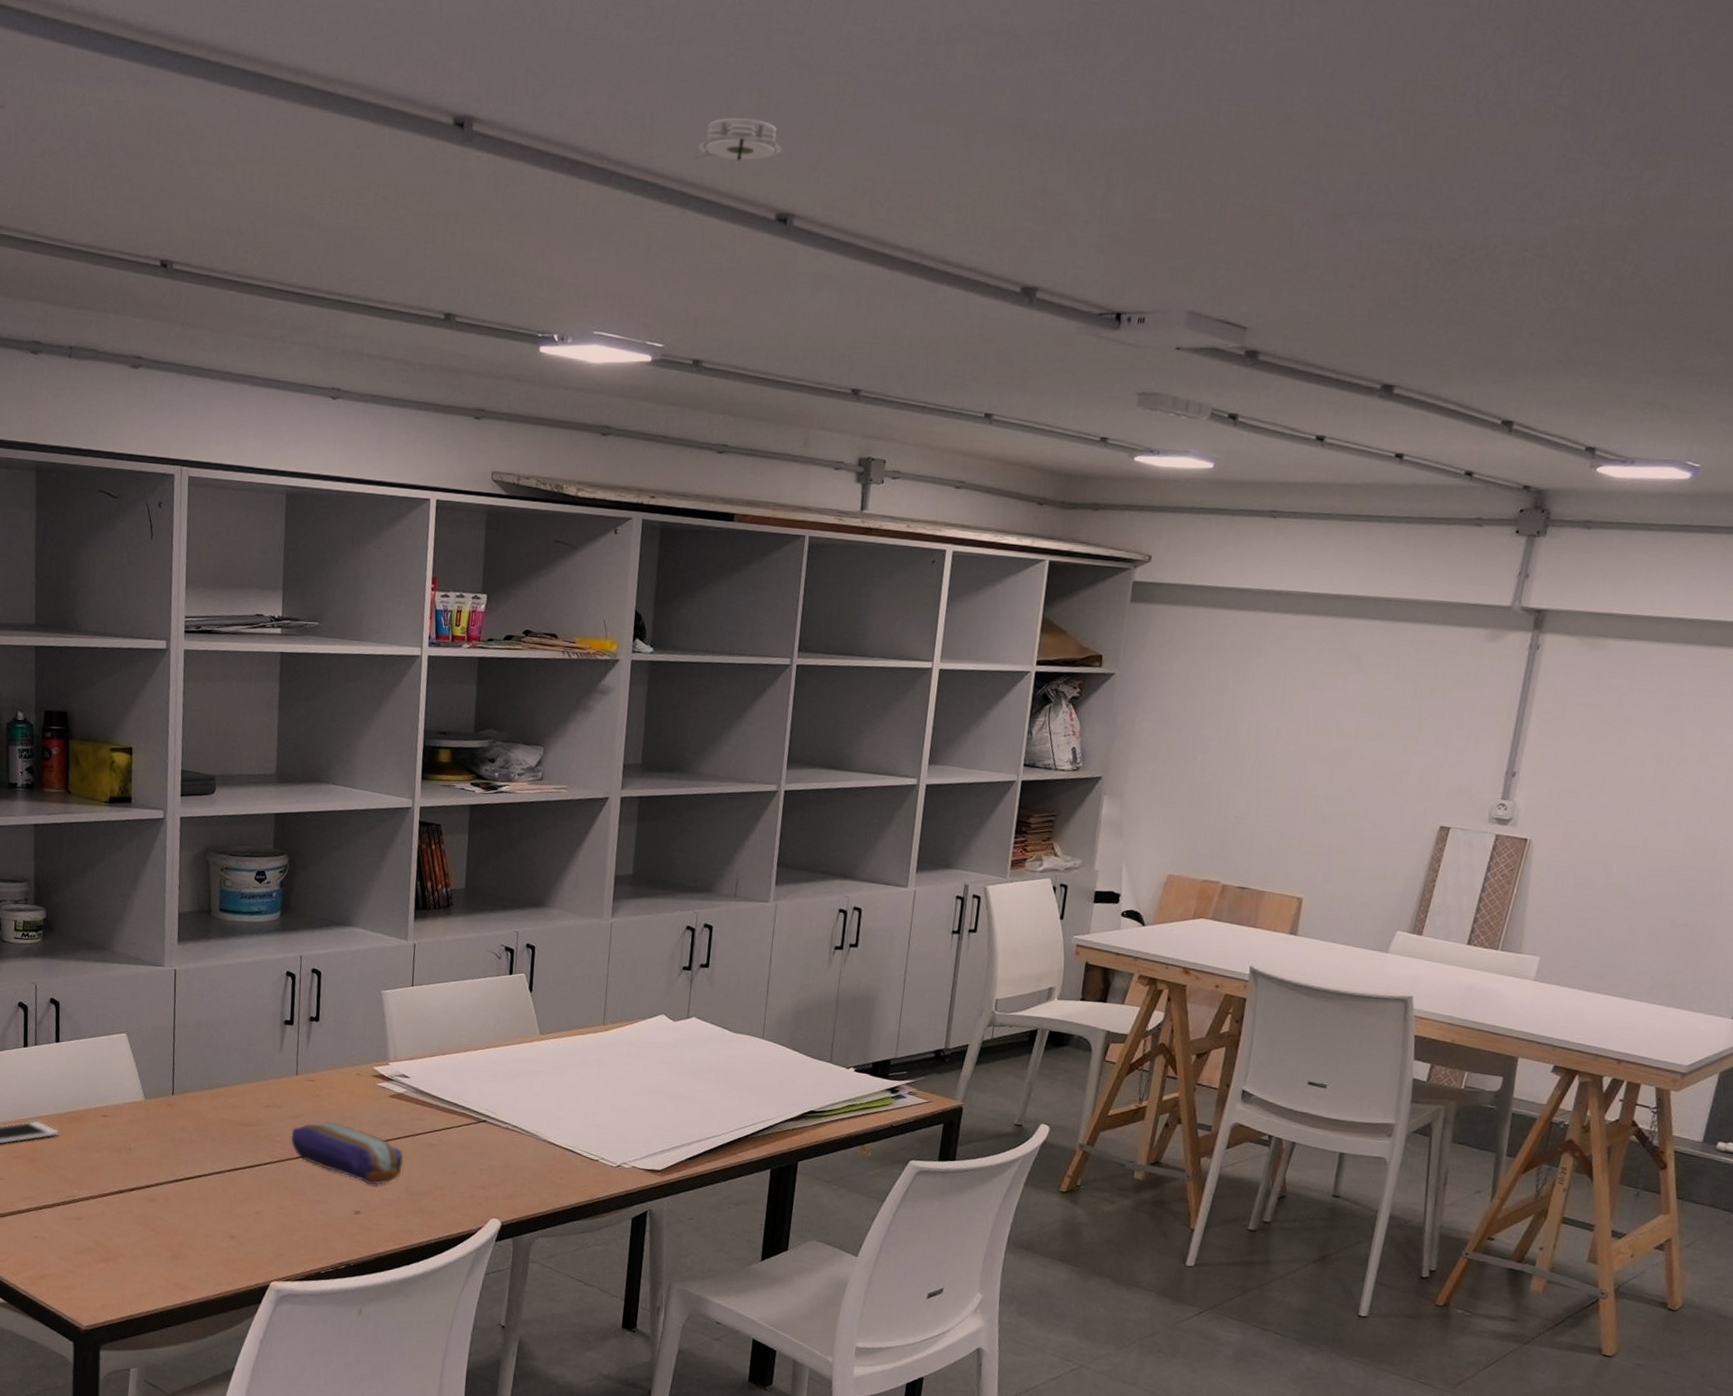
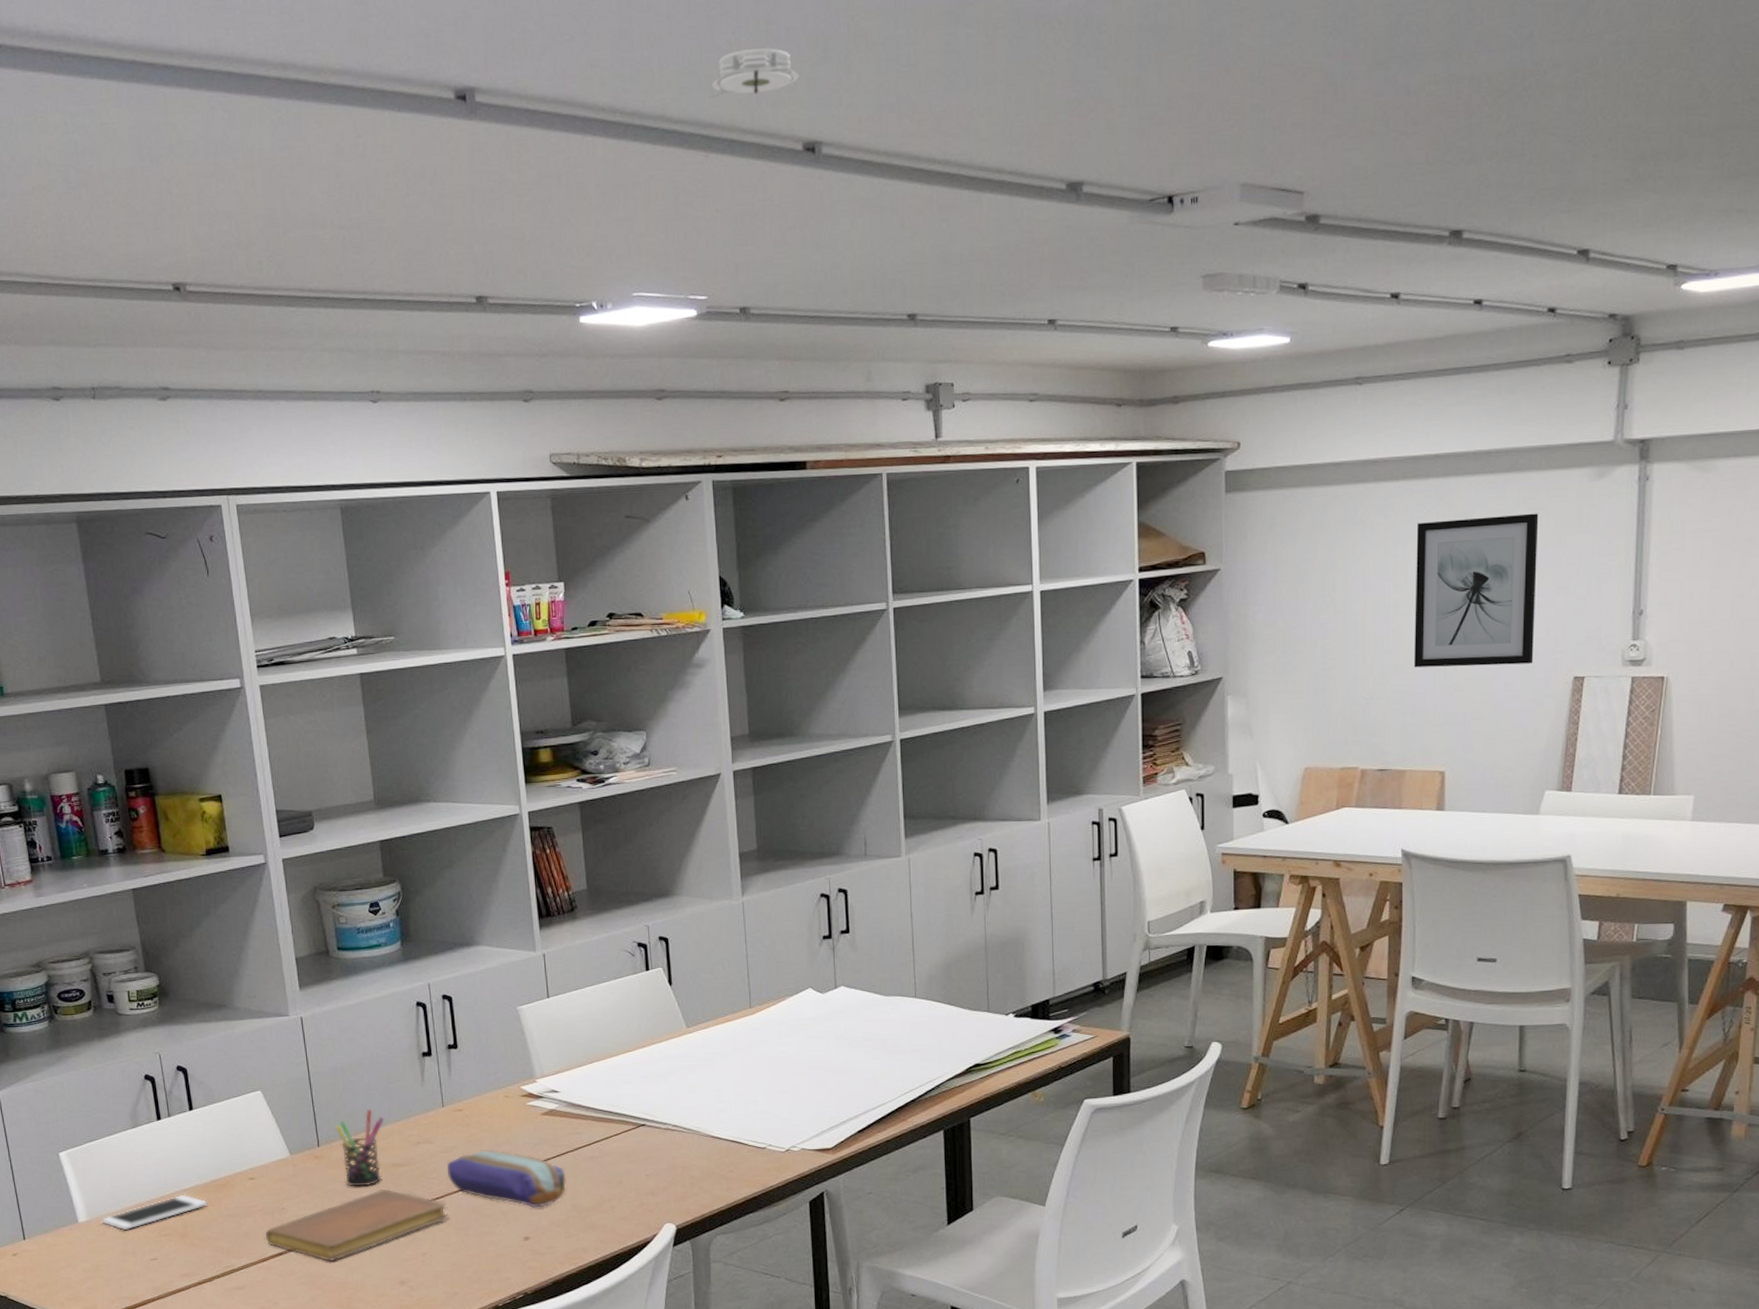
notebook: none [108,1144,286,1207] -> present [265,1188,449,1262]
pen holder: none [191,1066,239,1140] -> present [335,1109,385,1187]
wall art: none [1288,657,1429,808] -> present [1414,513,1539,668]

